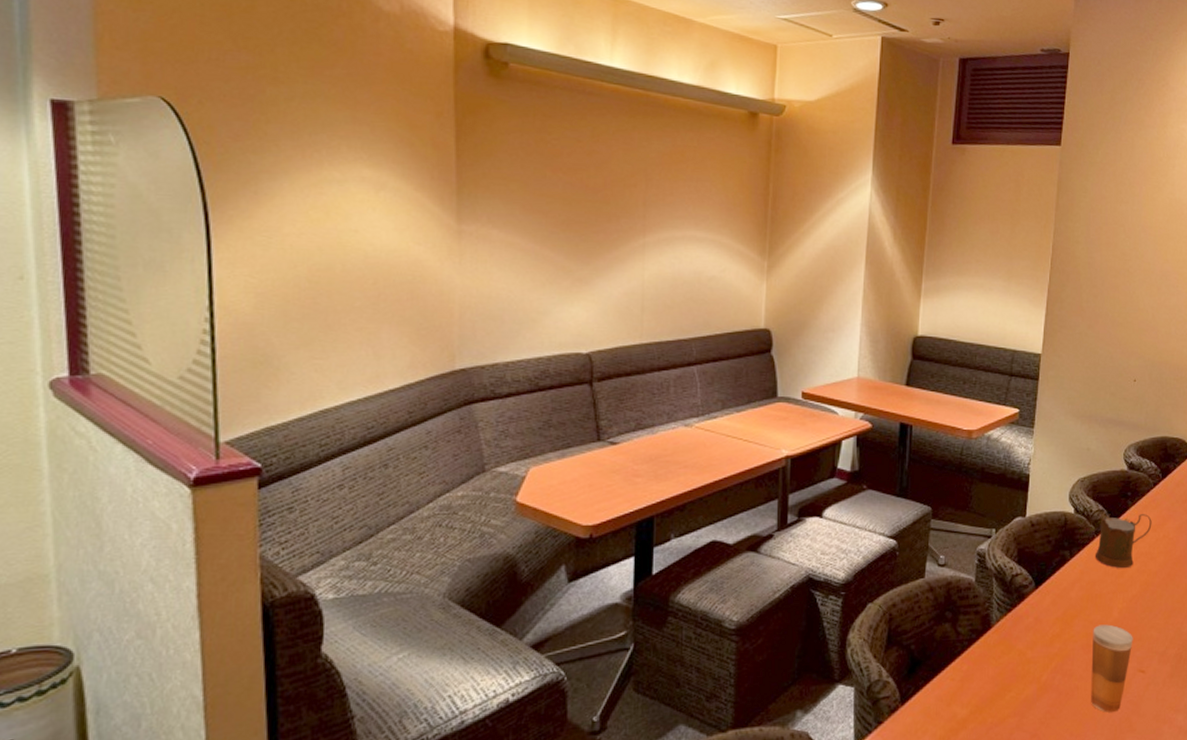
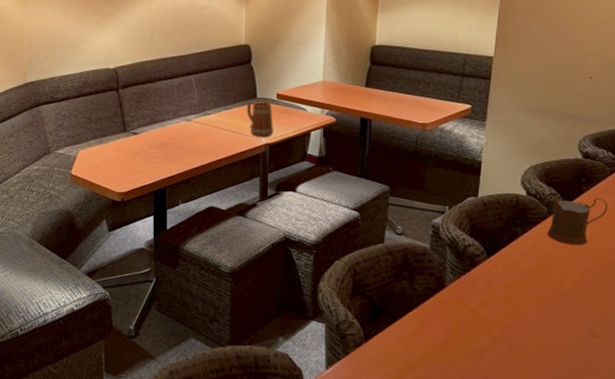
beer mug: none [763,401,797,447] -> present [246,101,273,137]
beverage cup: present [1091,624,1133,712] -> none [542,293,586,368]

